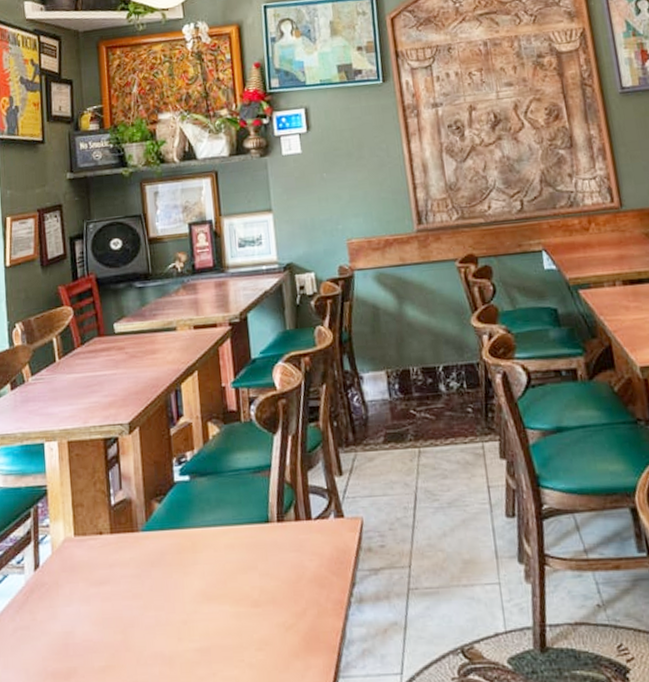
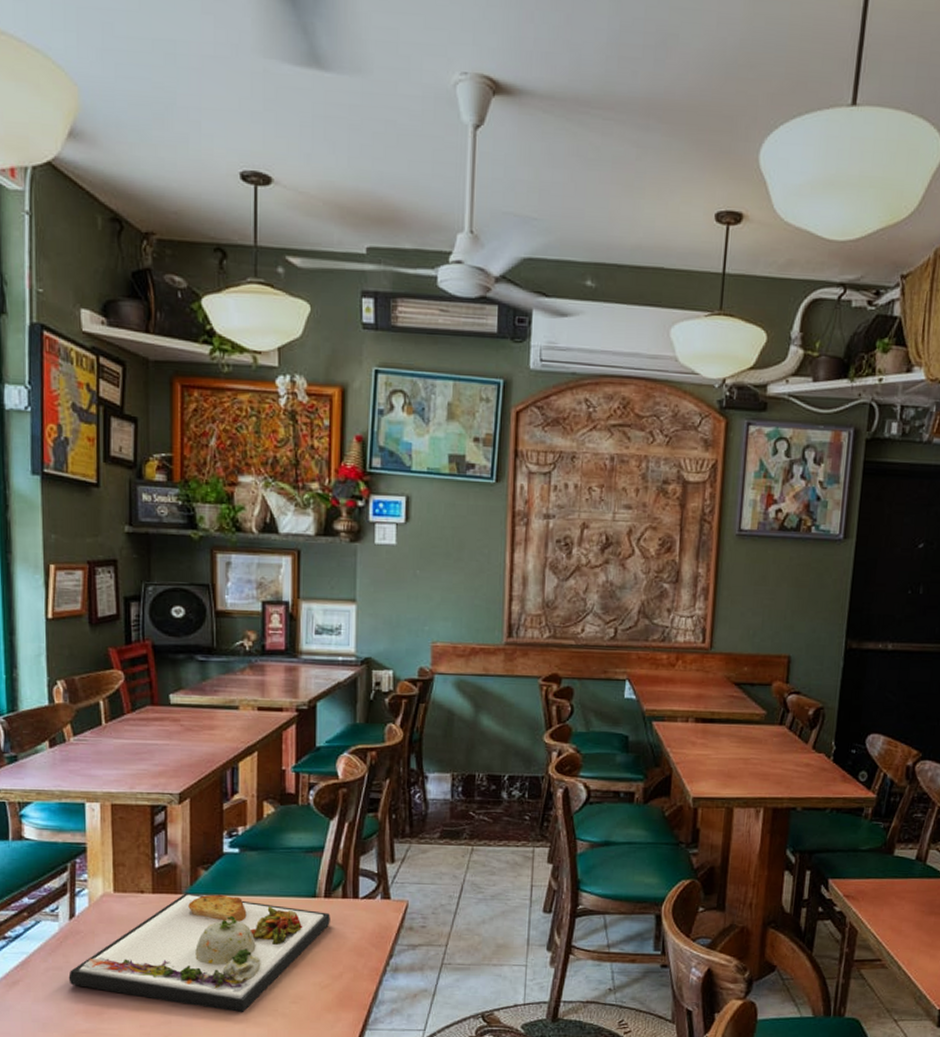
dinner plate: none [35,528,287,666] -> present [68,893,330,1012]

